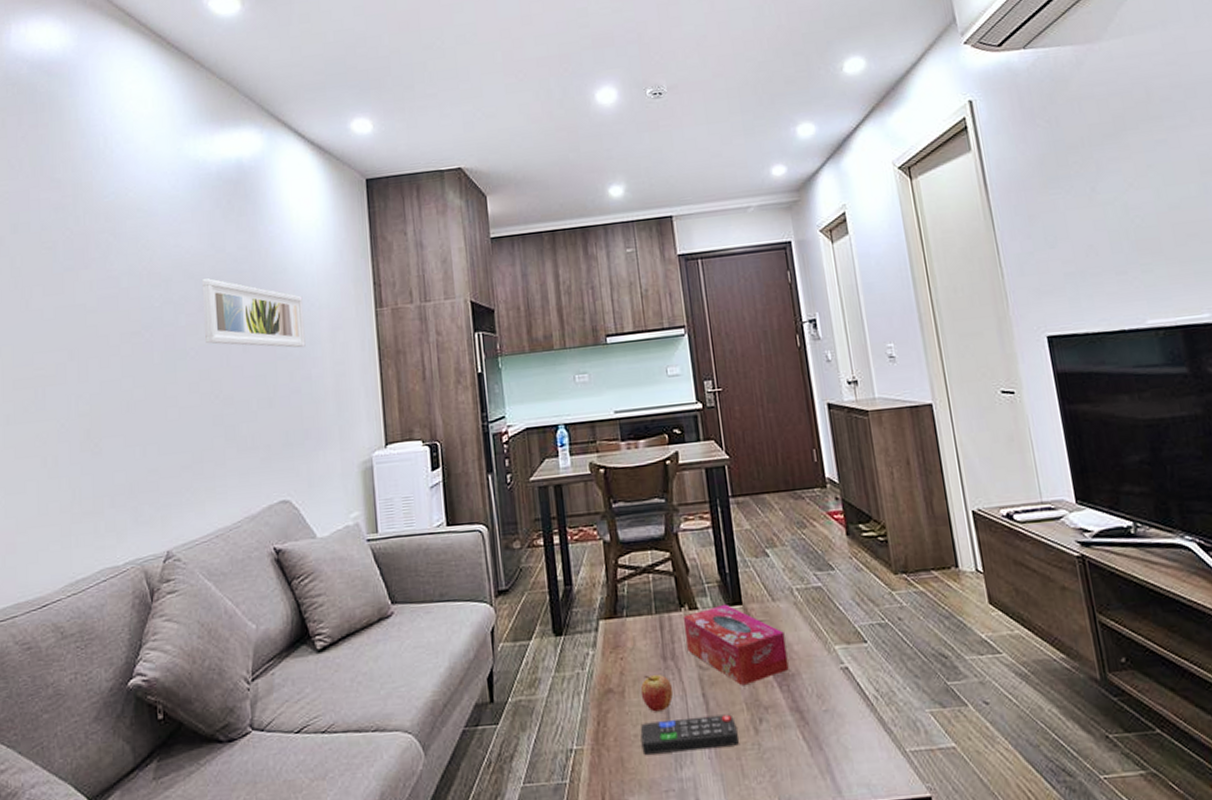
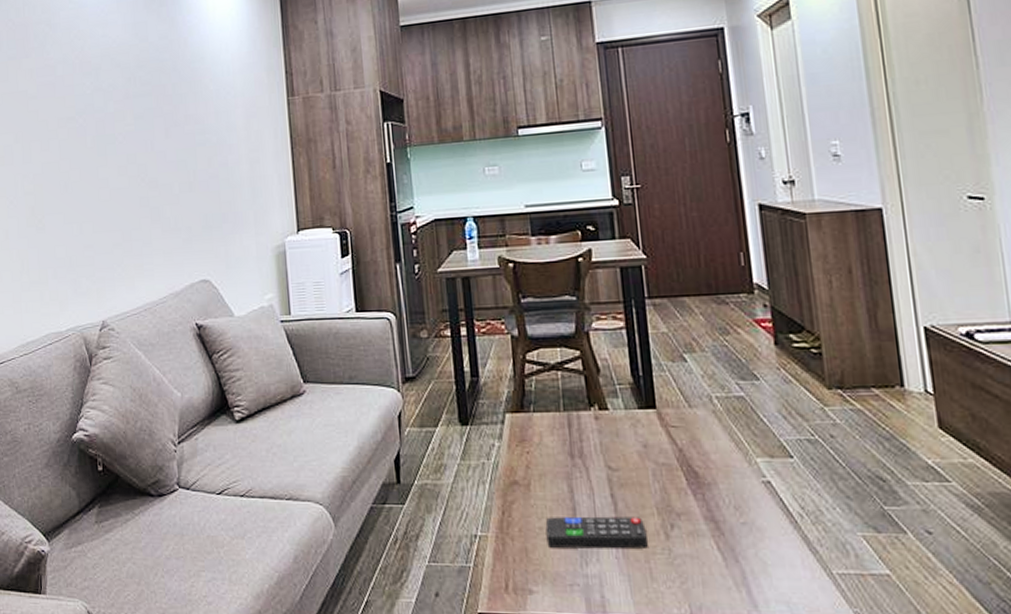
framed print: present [203,278,306,348] -> none [128,67,222,135]
fruit: present [640,674,674,712] -> none [546,470,581,507]
tissue box: present [684,604,789,686] -> none [593,406,705,491]

